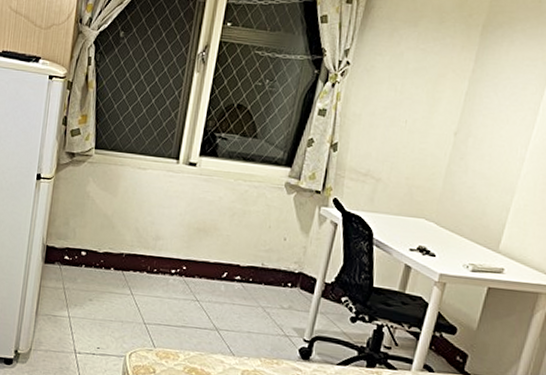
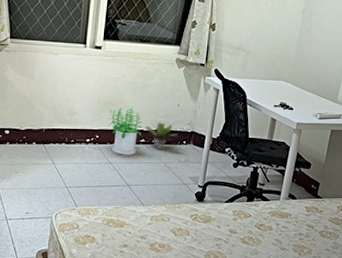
potted plant: none [198,236,239,294] -> present [108,107,142,155]
potted plant: none [241,257,280,291] -> present [144,122,177,150]

